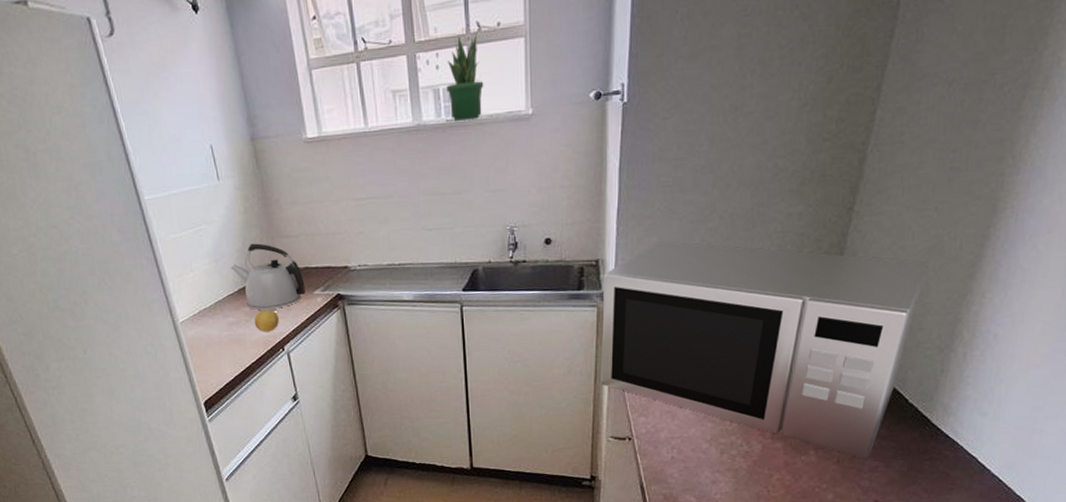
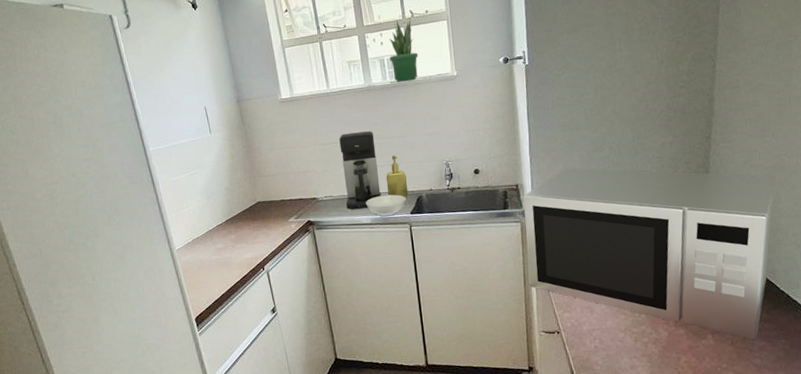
kettle: present [230,243,306,312] -> none [219,182,282,238]
fruit: present [254,309,279,332] -> none [238,235,260,255]
coffee maker: none [378,184,429,282] -> present [339,131,382,209]
bowl: none [408,266,458,293] -> present [365,194,406,217]
soap dispenser: none [434,216,462,272] -> present [385,155,409,199]

